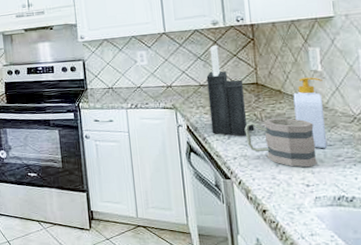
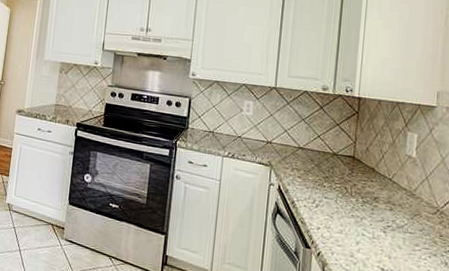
knife block: present [206,45,255,136] -> none [301,111,343,208]
mug: present [244,118,317,168] -> none [333,194,399,252]
soap bottle: present [293,77,328,149] -> none [383,160,415,236]

